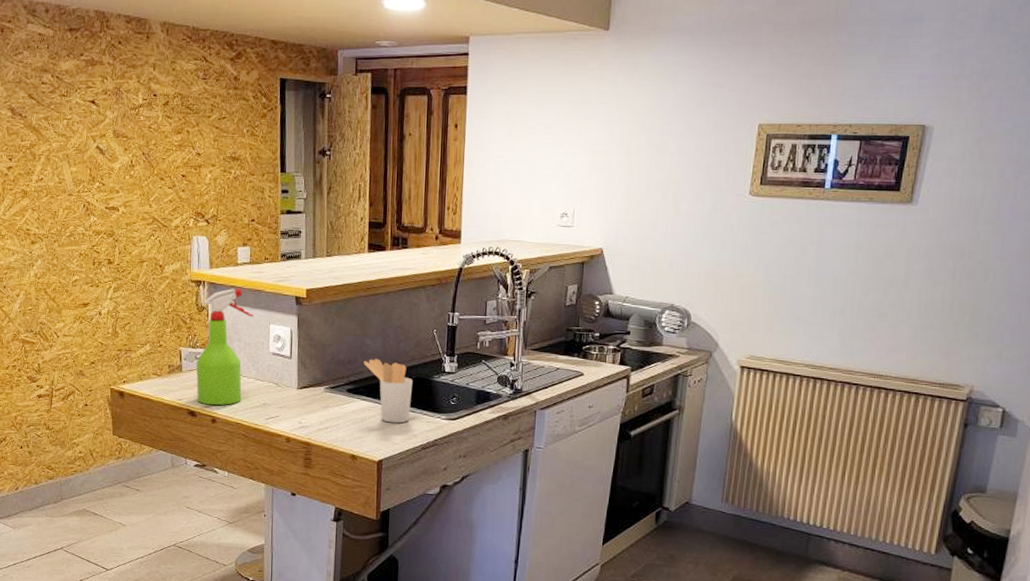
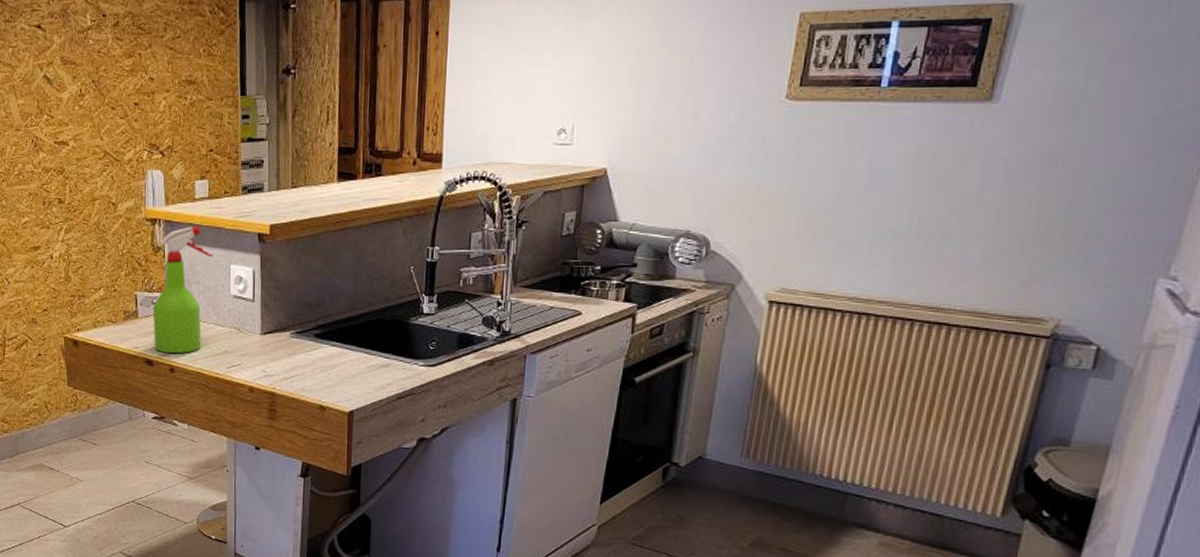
utensil holder: present [364,358,413,423] -> none [333,299,388,371]

